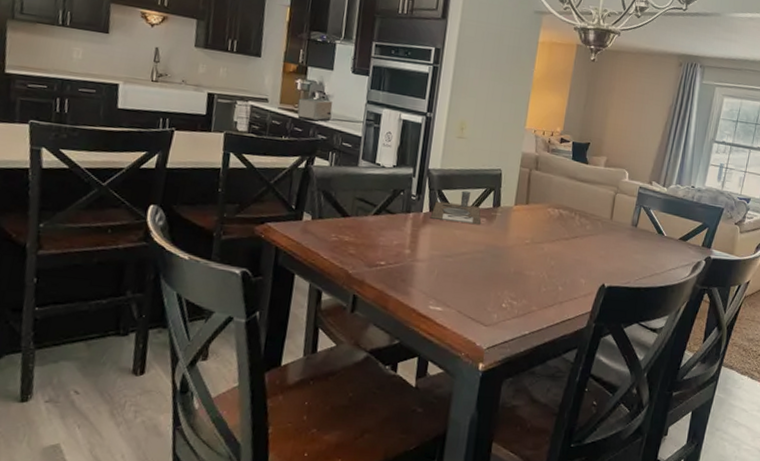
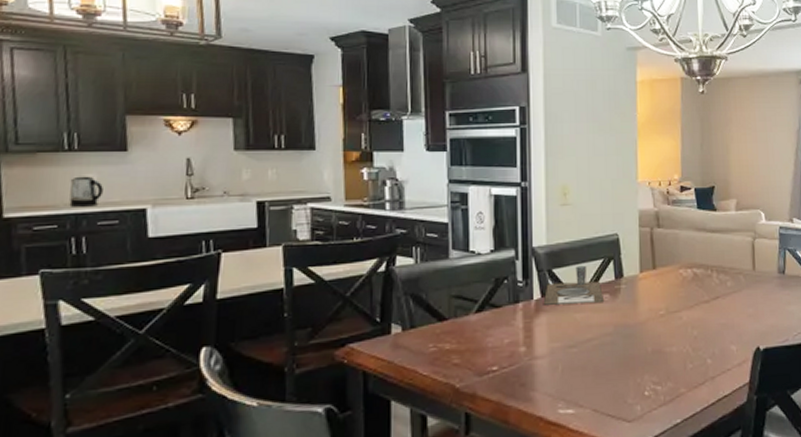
kettle: none [58,48,86,76] -> present [69,176,103,207]
toaster: present [297,98,333,122] -> none [367,186,409,214]

